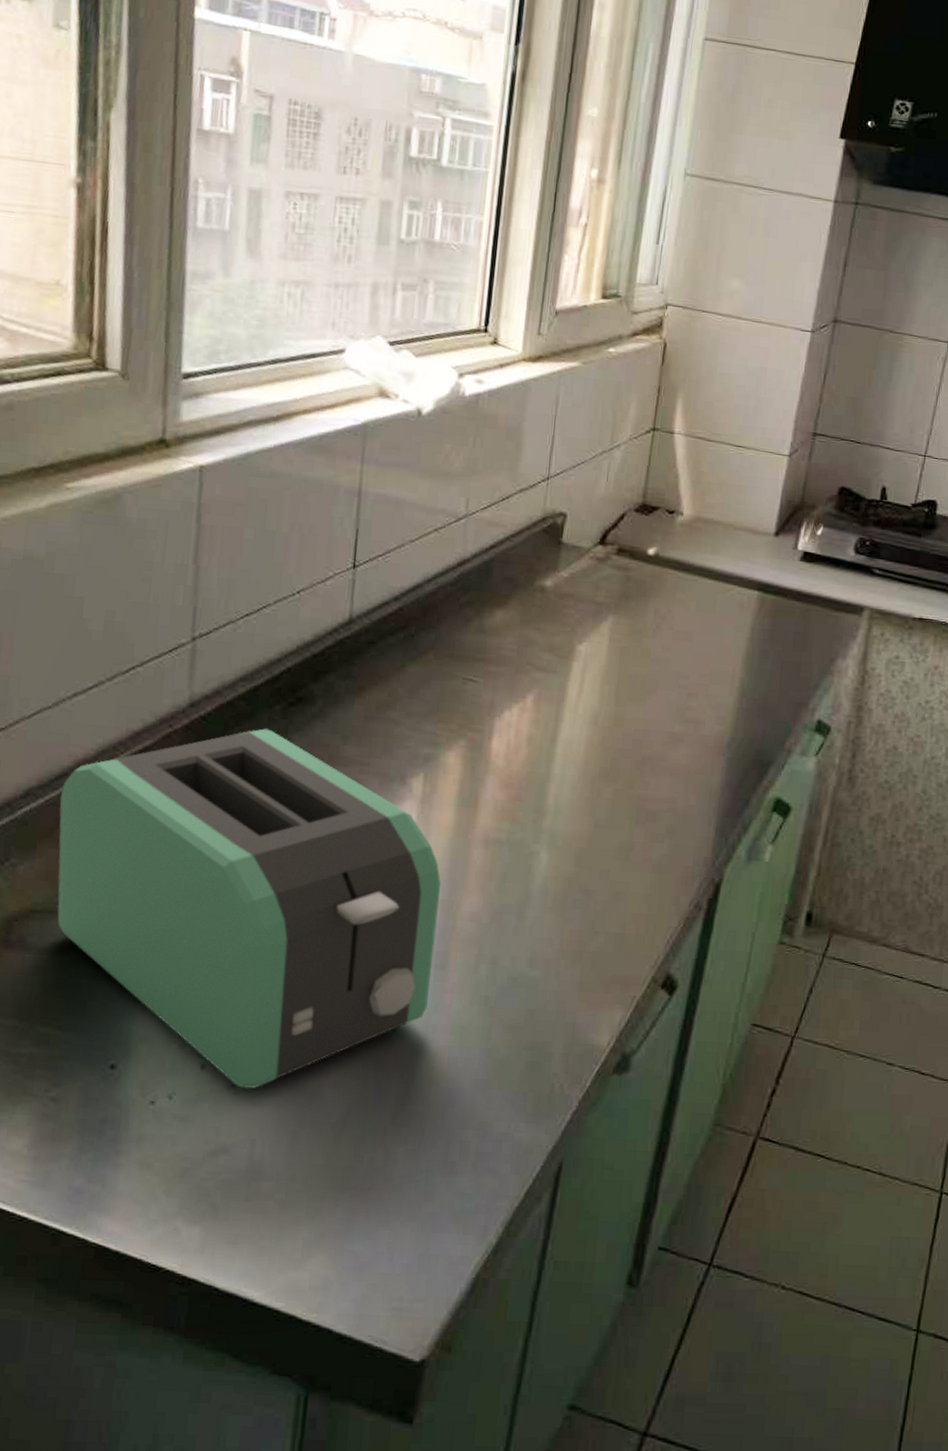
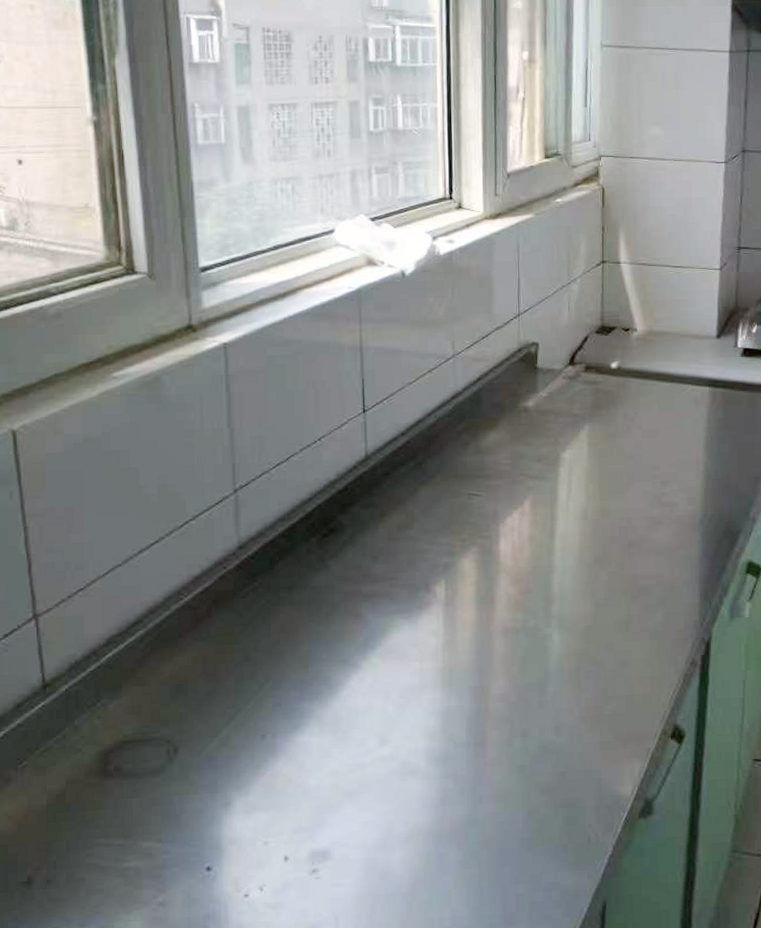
toaster: present [57,728,442,1089] -> none [137,559,473,873]

